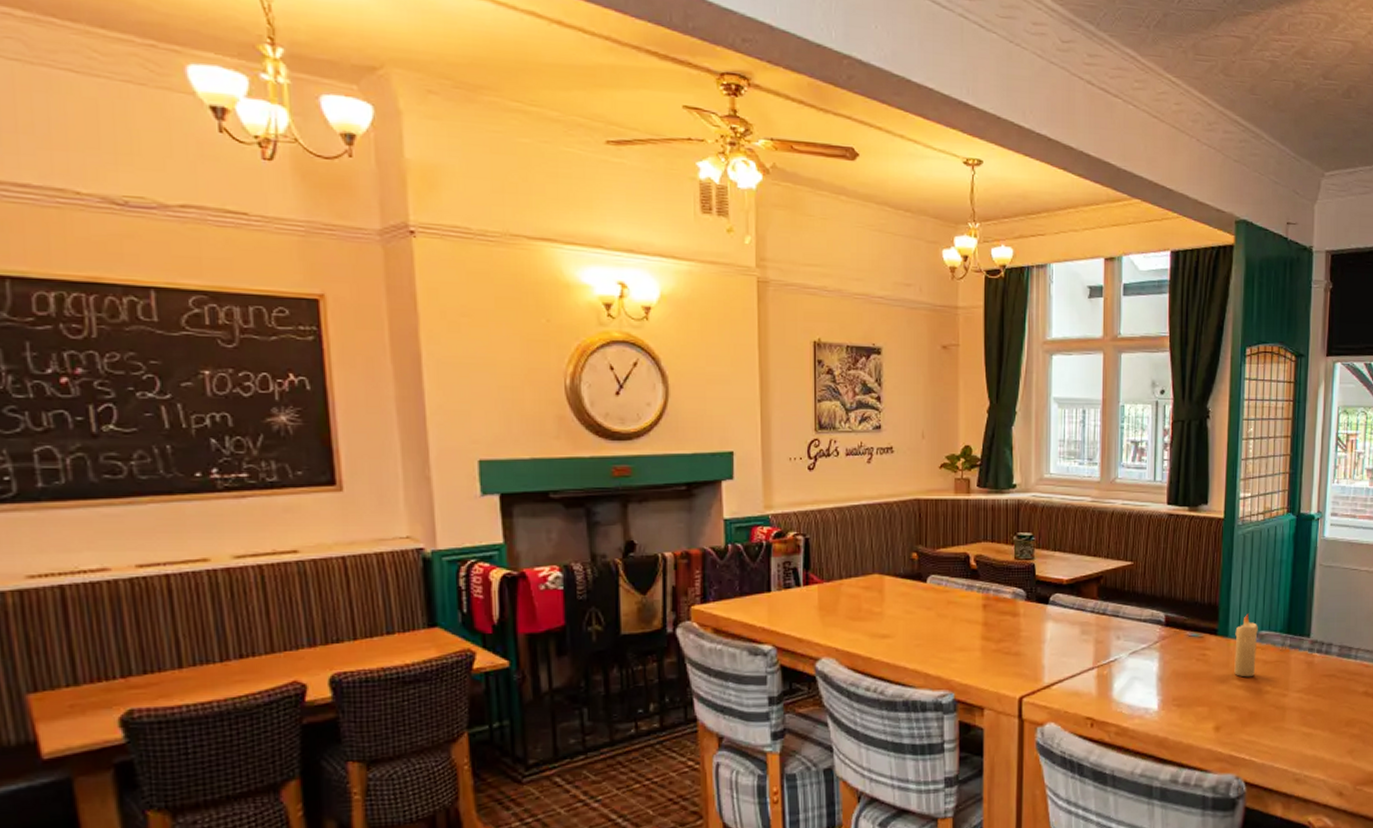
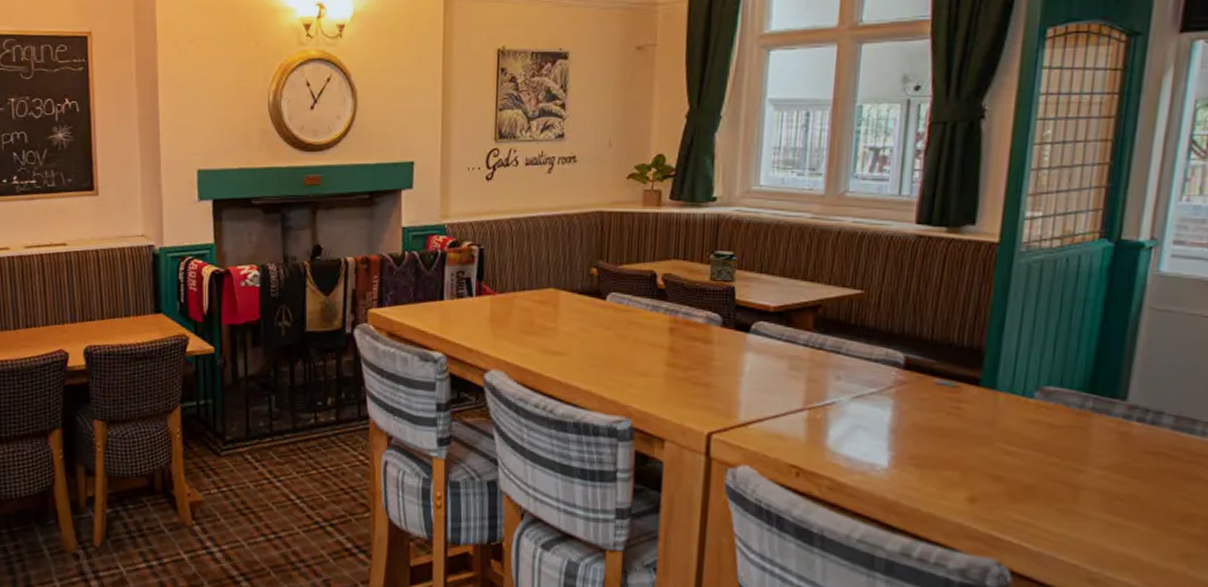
candle: present [1234,613,1258,678] -> none [1002,362,1043,443]

